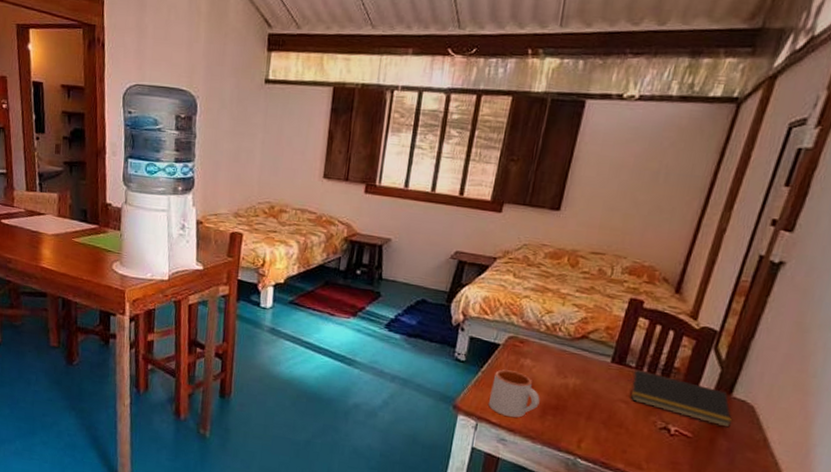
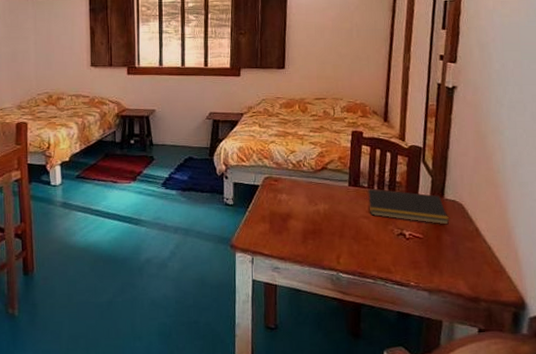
mug: present [489,369,540,418] -> none [259,206,300,247]

